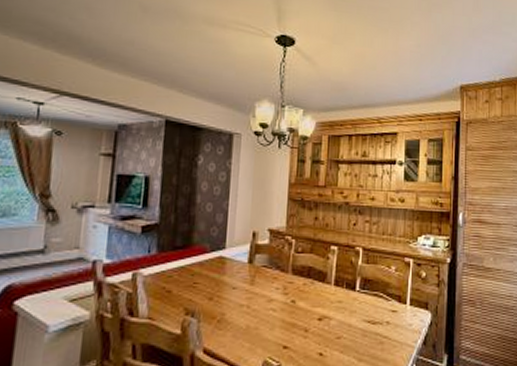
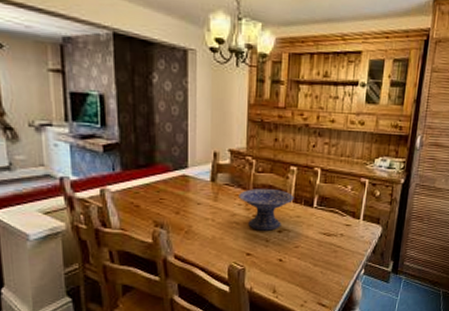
decorative bowl: none [276,271,335,319] -> present [239,189,294,231]

